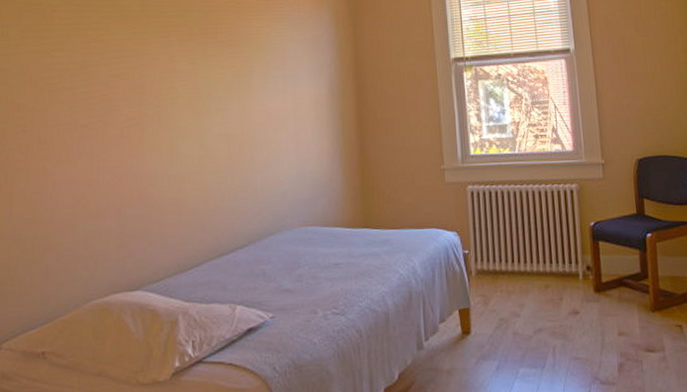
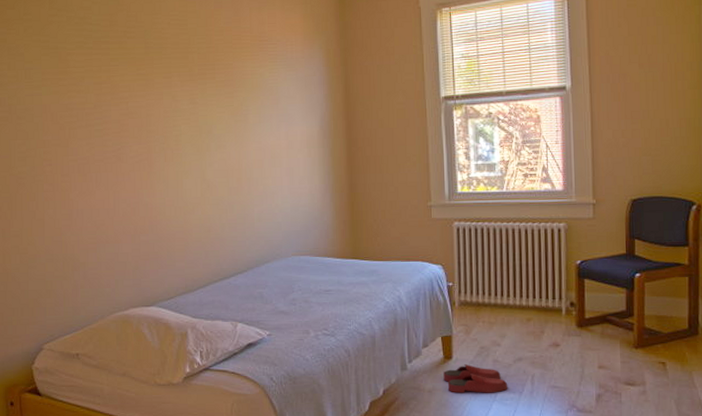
slippers: none [462,339,530,372] -> present [443,364,508,393]

